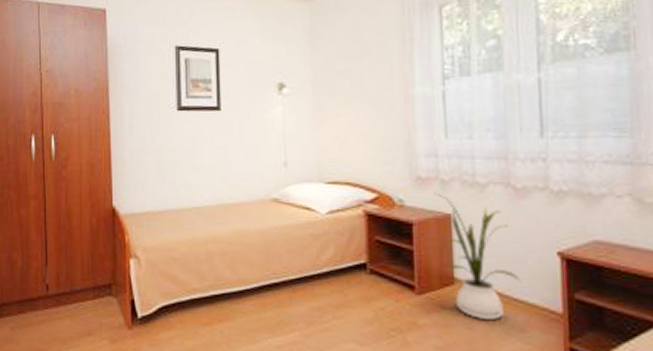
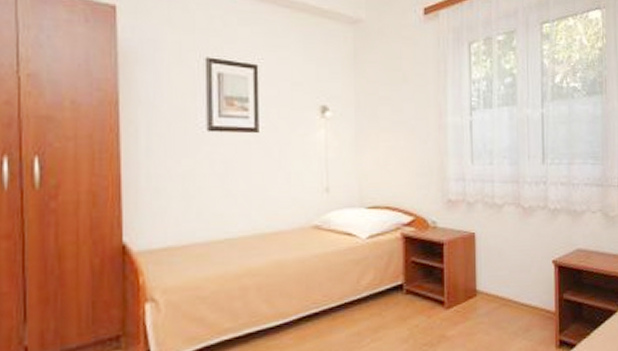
house plant: present [434,194,520,320] -> none [462,215,526,325]

